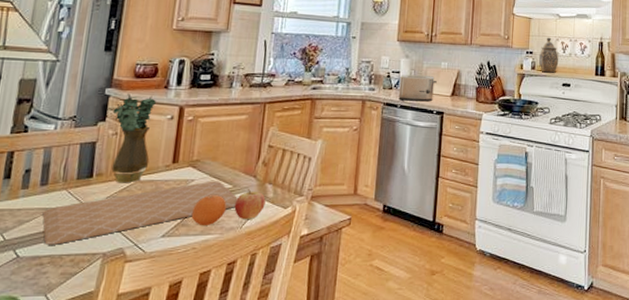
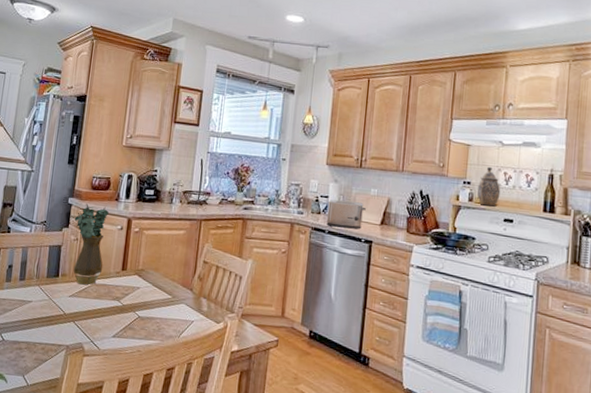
placemat: present [43,181,238,245] -> none [21,290,176,334]
fruit: present [191,195,227,226] -> none [137,303,167,332]
fruit: present [234,189,266,220] -> none [173,301,201,330]

